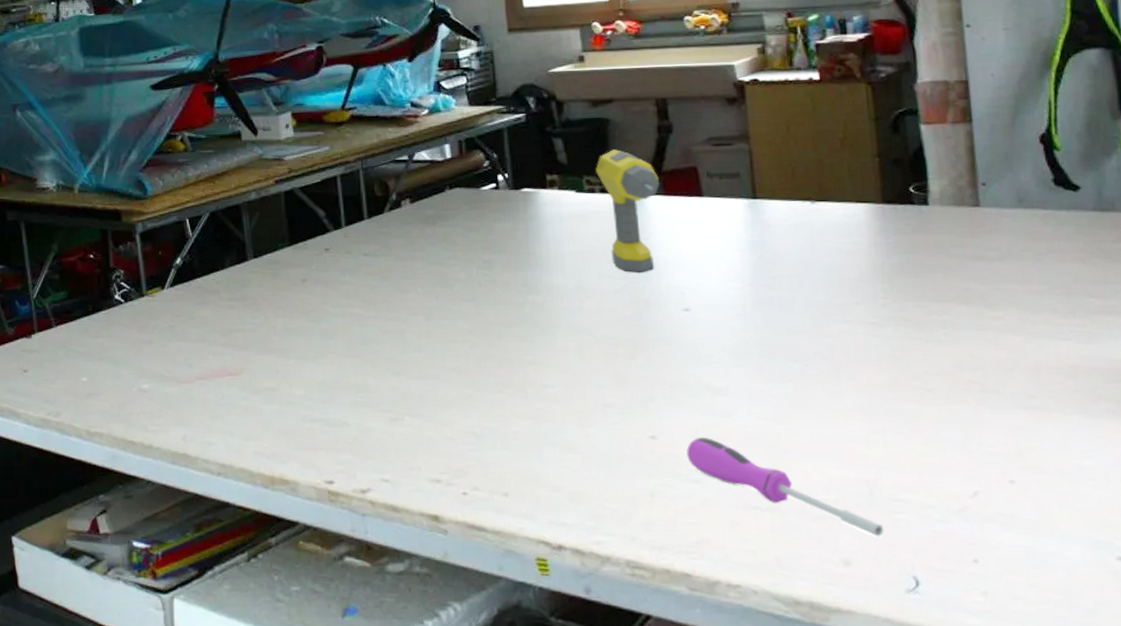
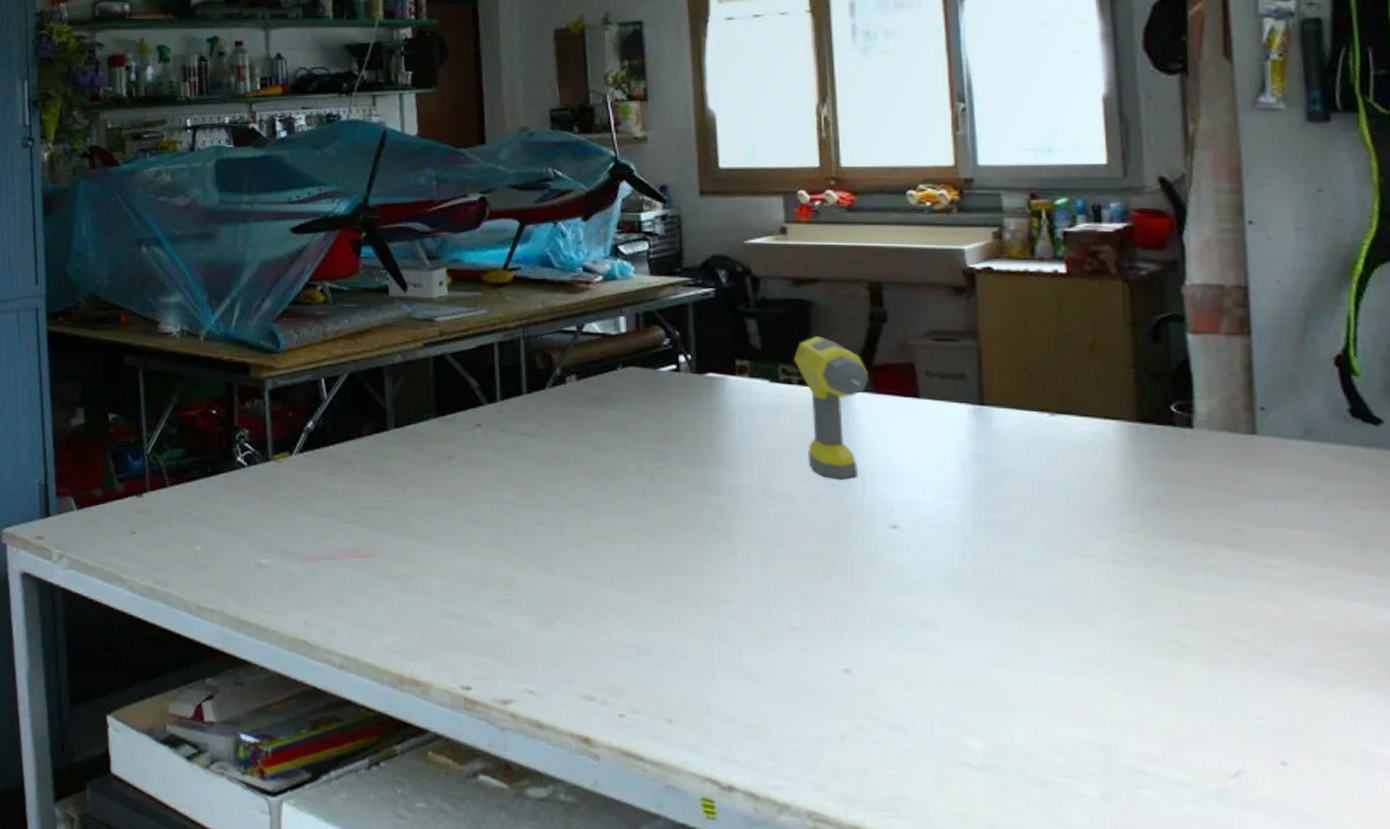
screwdriver: present [687,438,884,537] -> none [886,676,1123,814]

